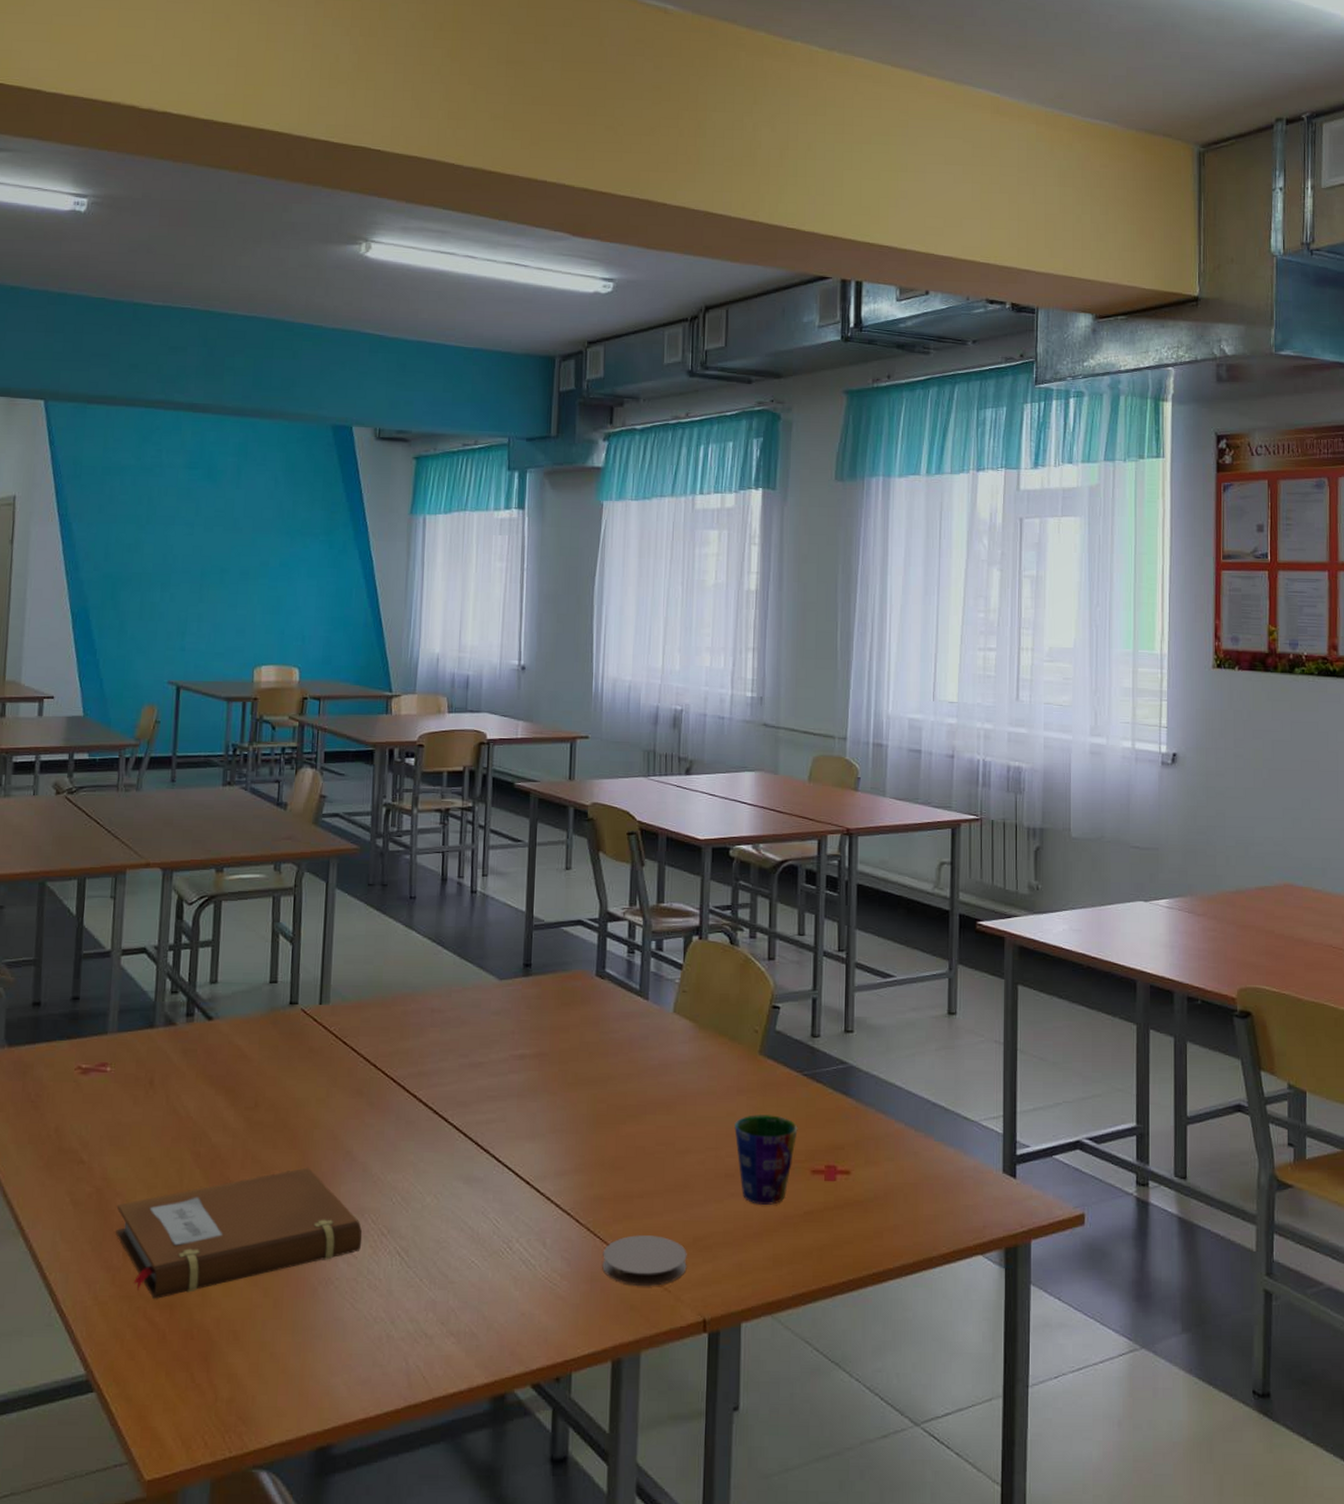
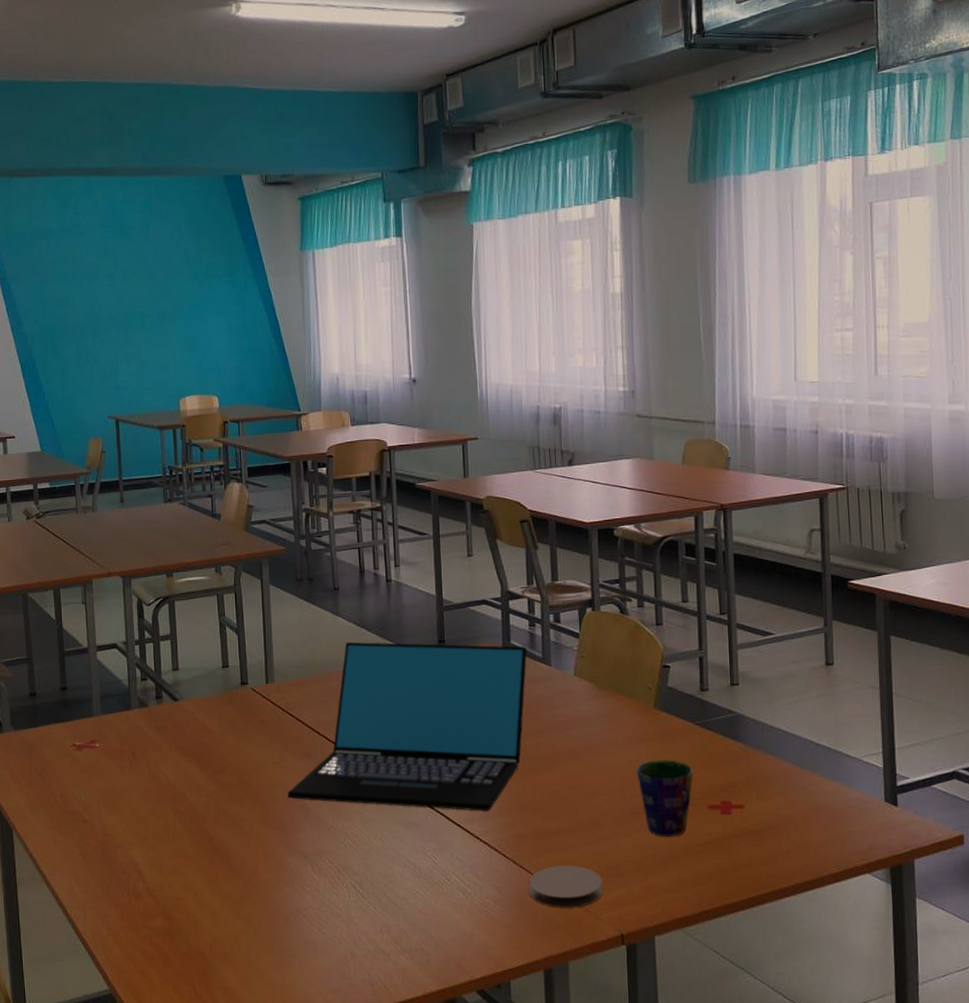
notebook: present [116,1167,363,1299] -> none [117,819,323,929]
laptop: none [331,960,624,1167] -> present [288,641,528,811]

